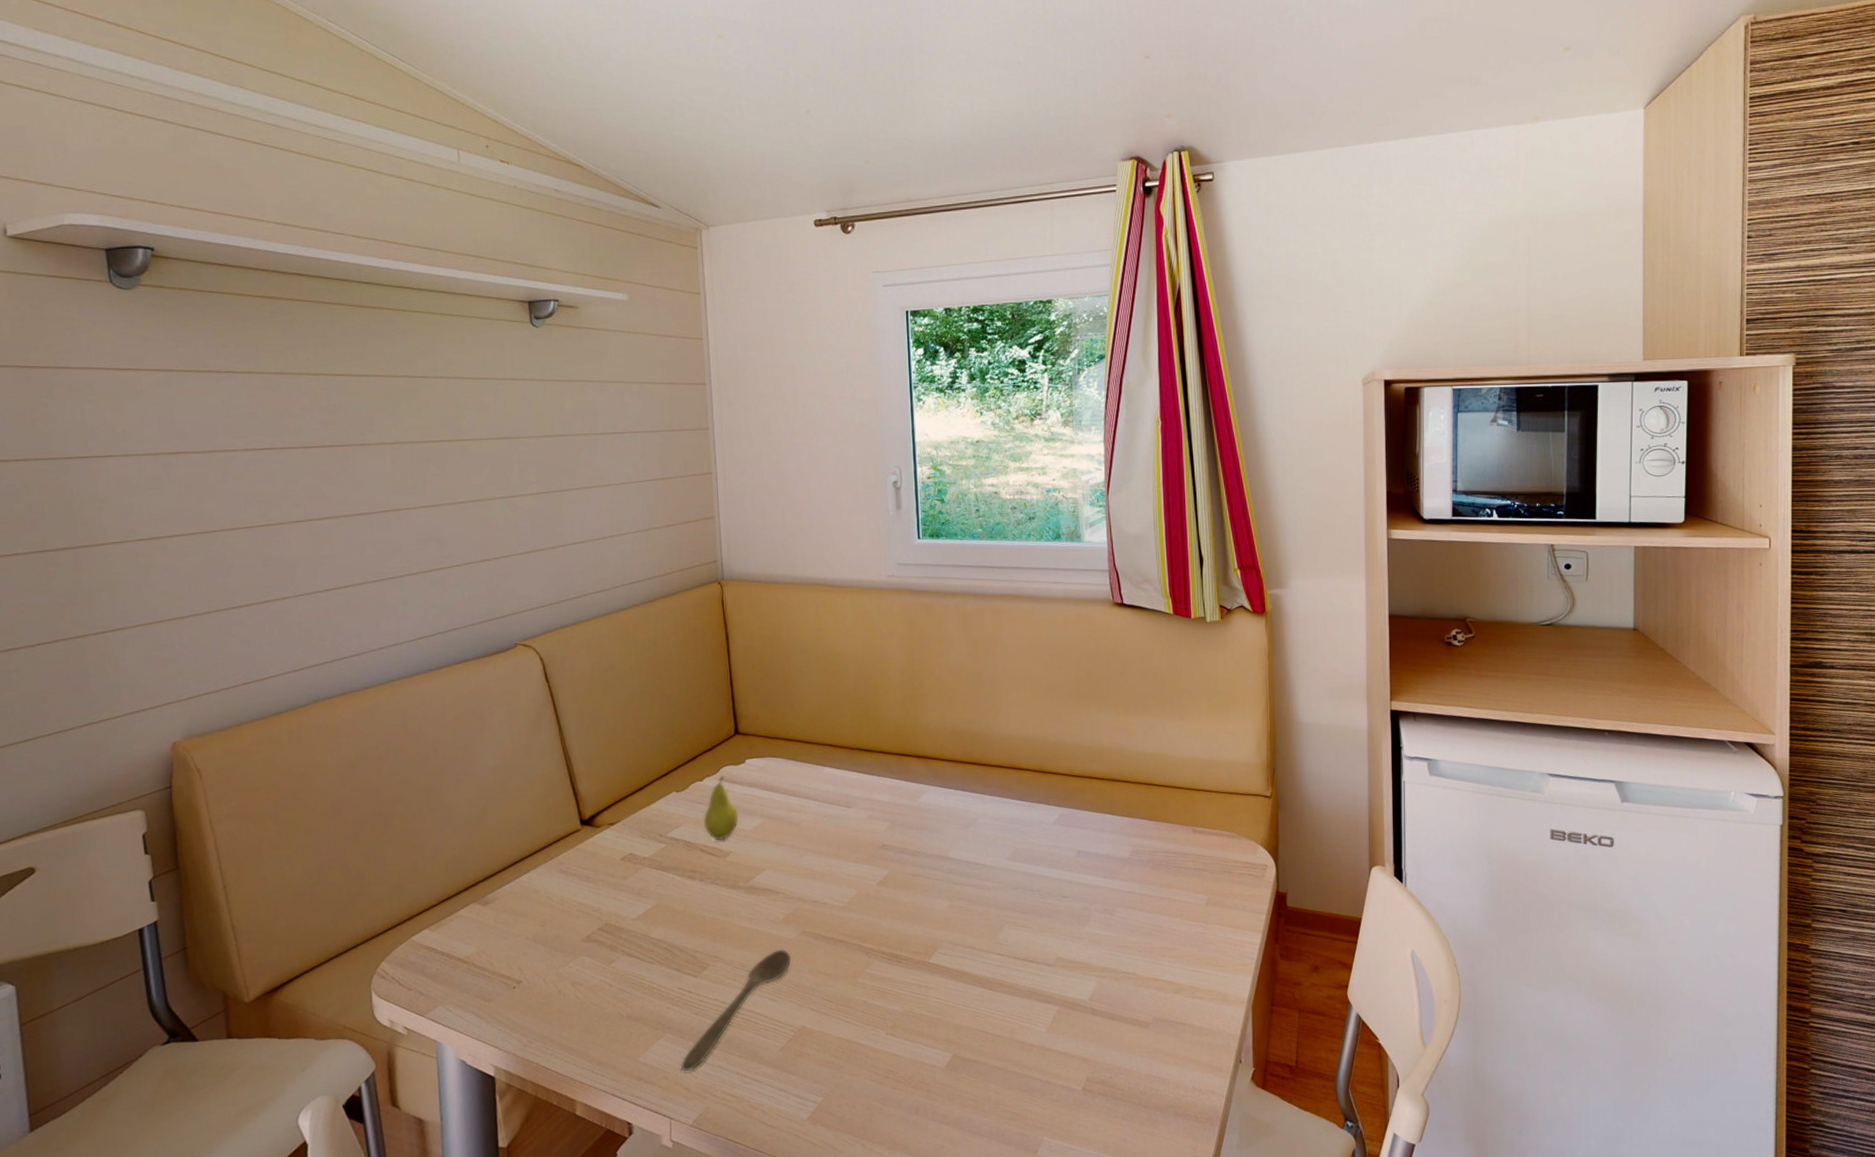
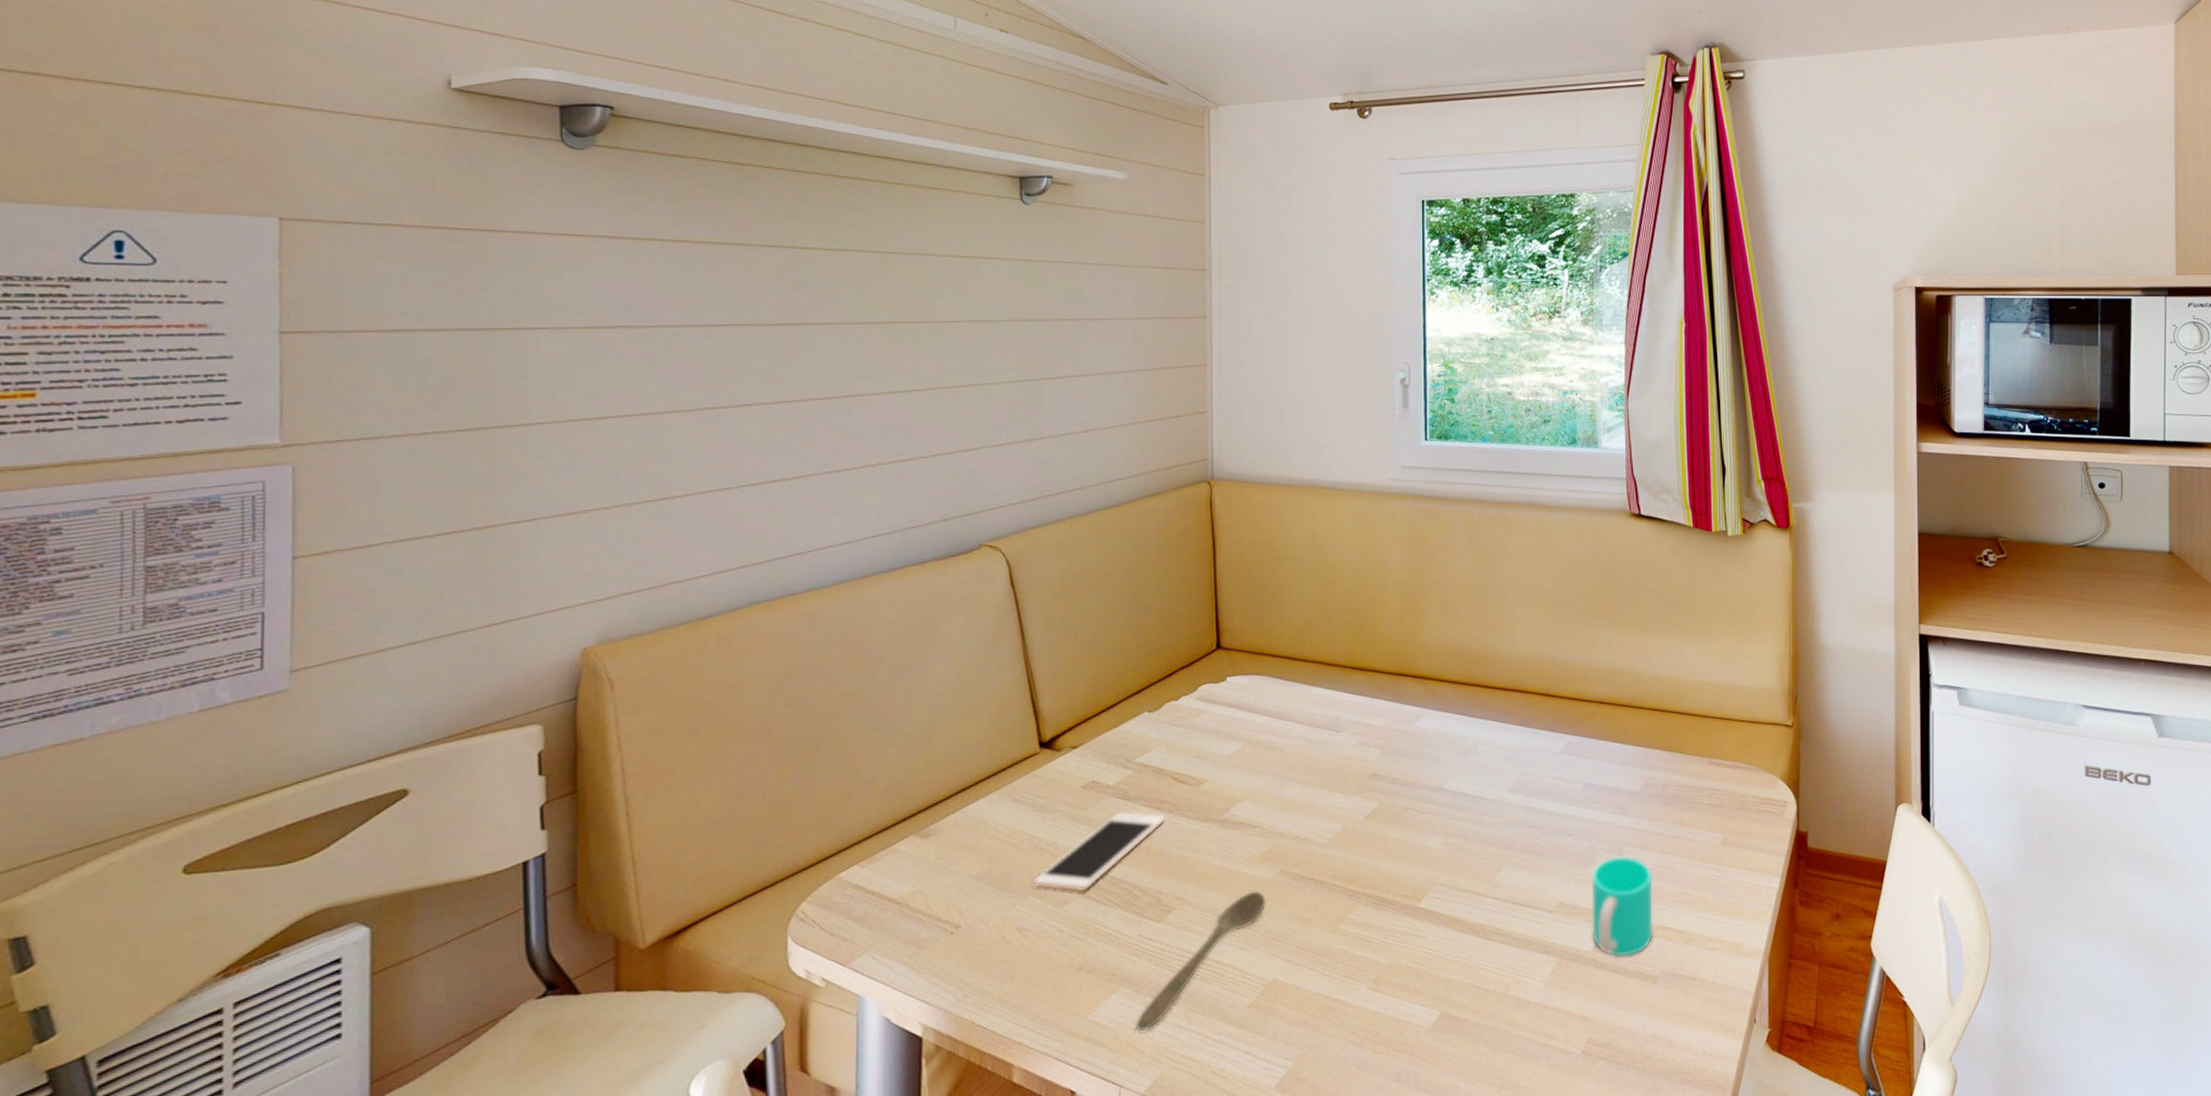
cell phone: none [582,880,697,951] -> present [1032,811,1165,892]
fruit: present [703,776,739,841] -> none [1176,695,1216,767]
cup: none [1086,916,1145,1005] -> present [1591,856,1653,957]

